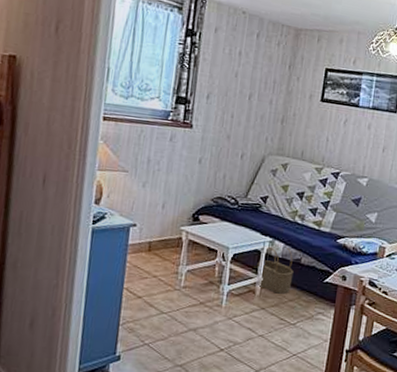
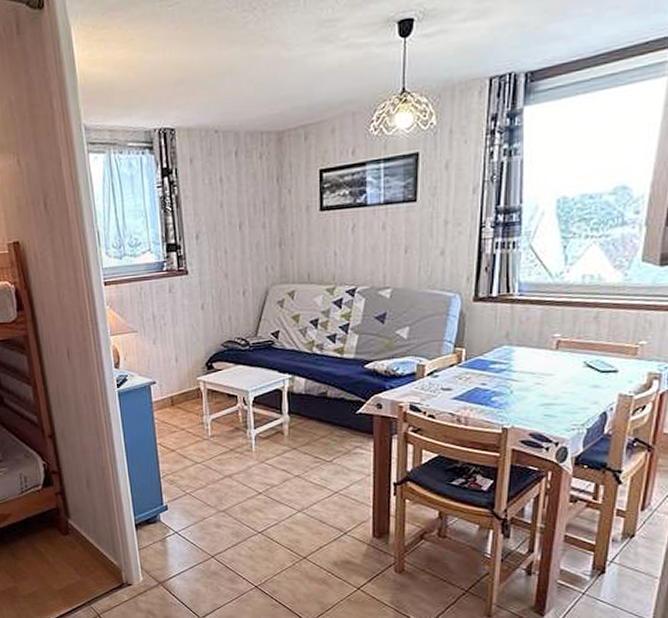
wicker basket: present [256,245,294,294] -> none [280,380,321,432]

